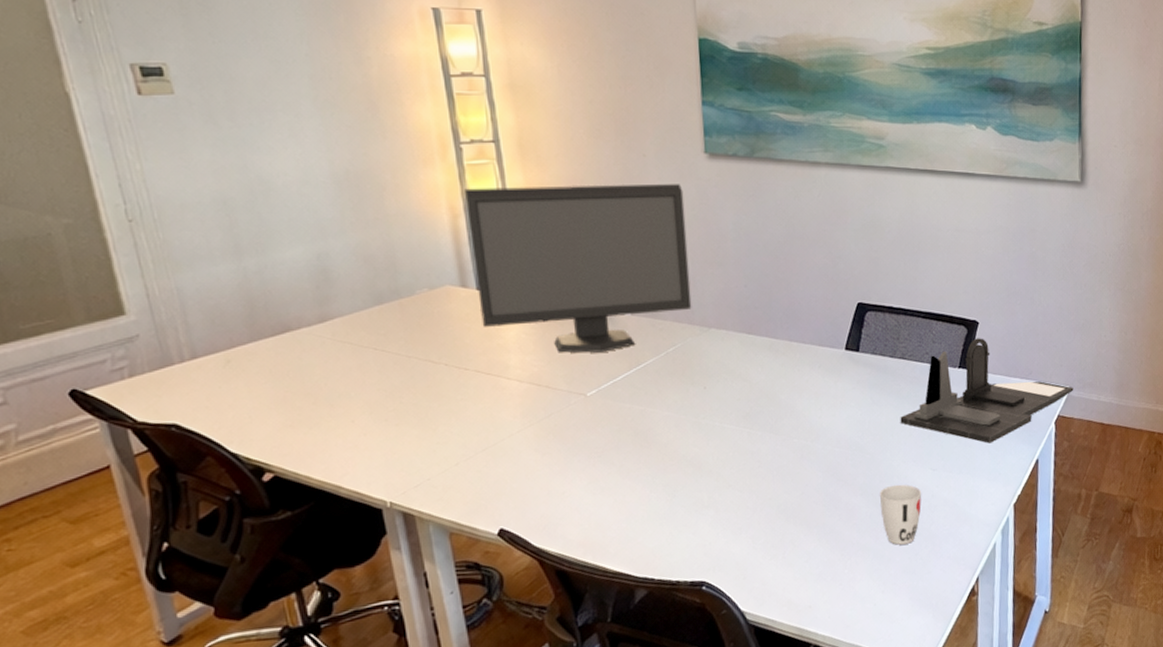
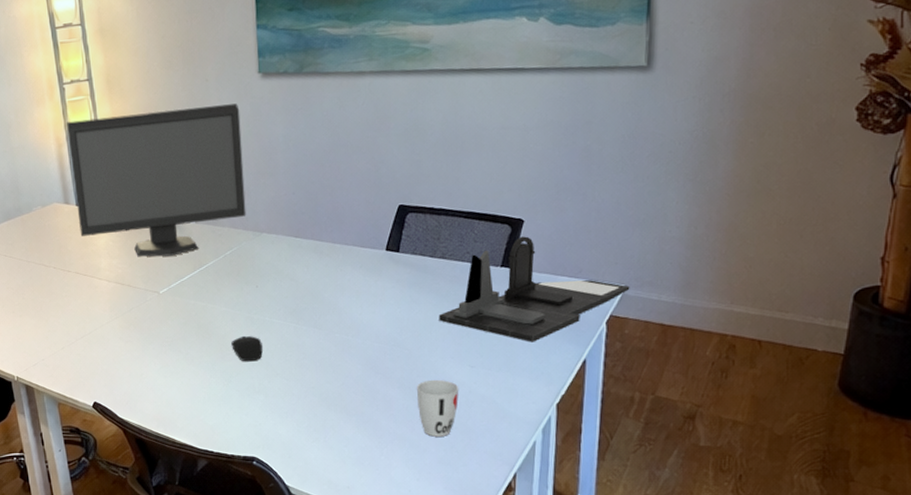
computer mouse: none [675,443,712,473] -> present [231,335,263,362]

